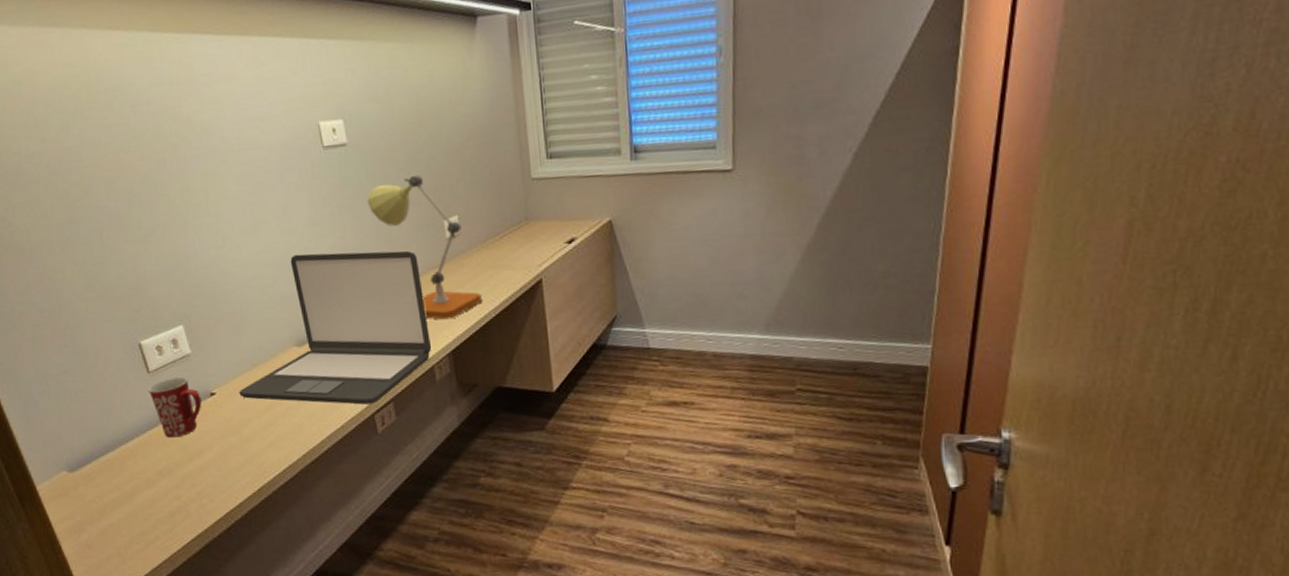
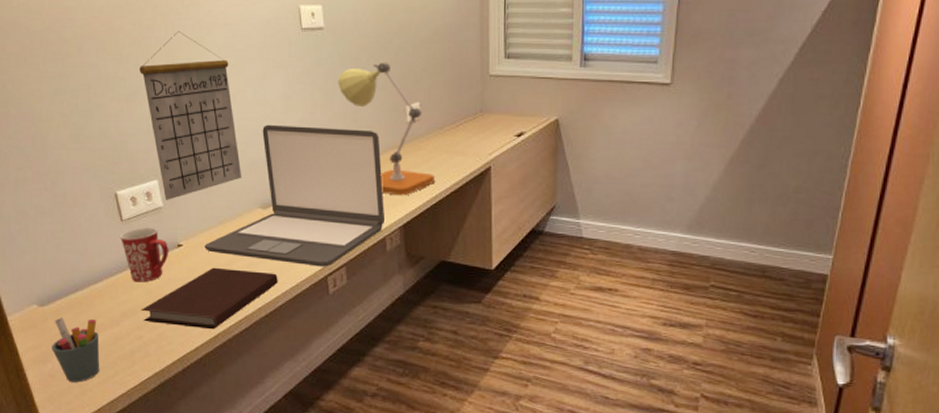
pen holder: none [86,481,139,551] -> present [52,317,100,382]
calendar: none [153,162,273,346] -> present [140,31,242,200]
notebook: none [177,414,322,483] -> present [141,267,278,330]

